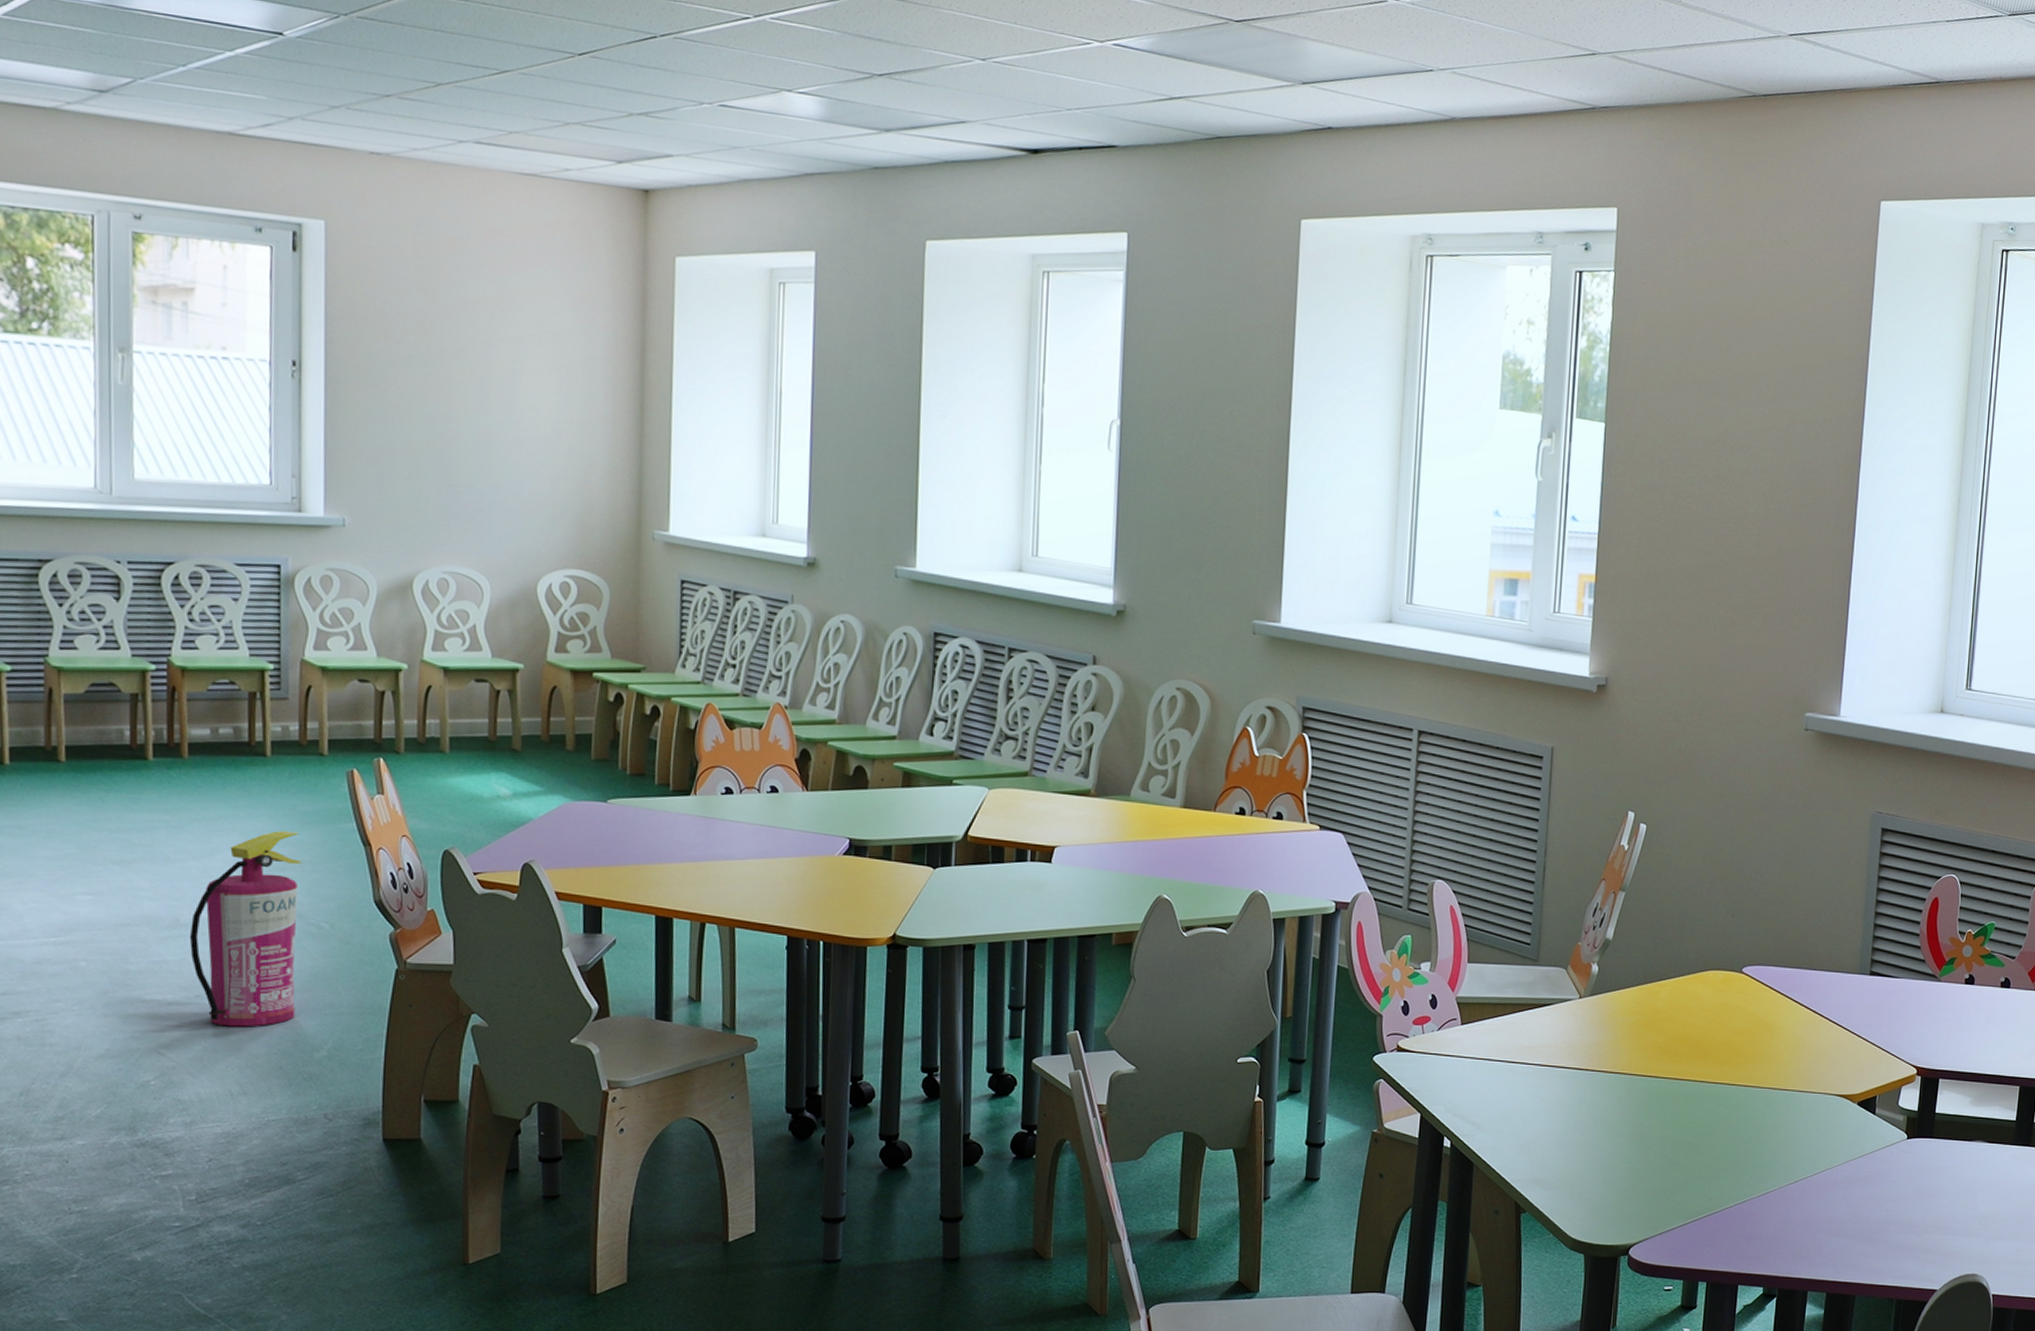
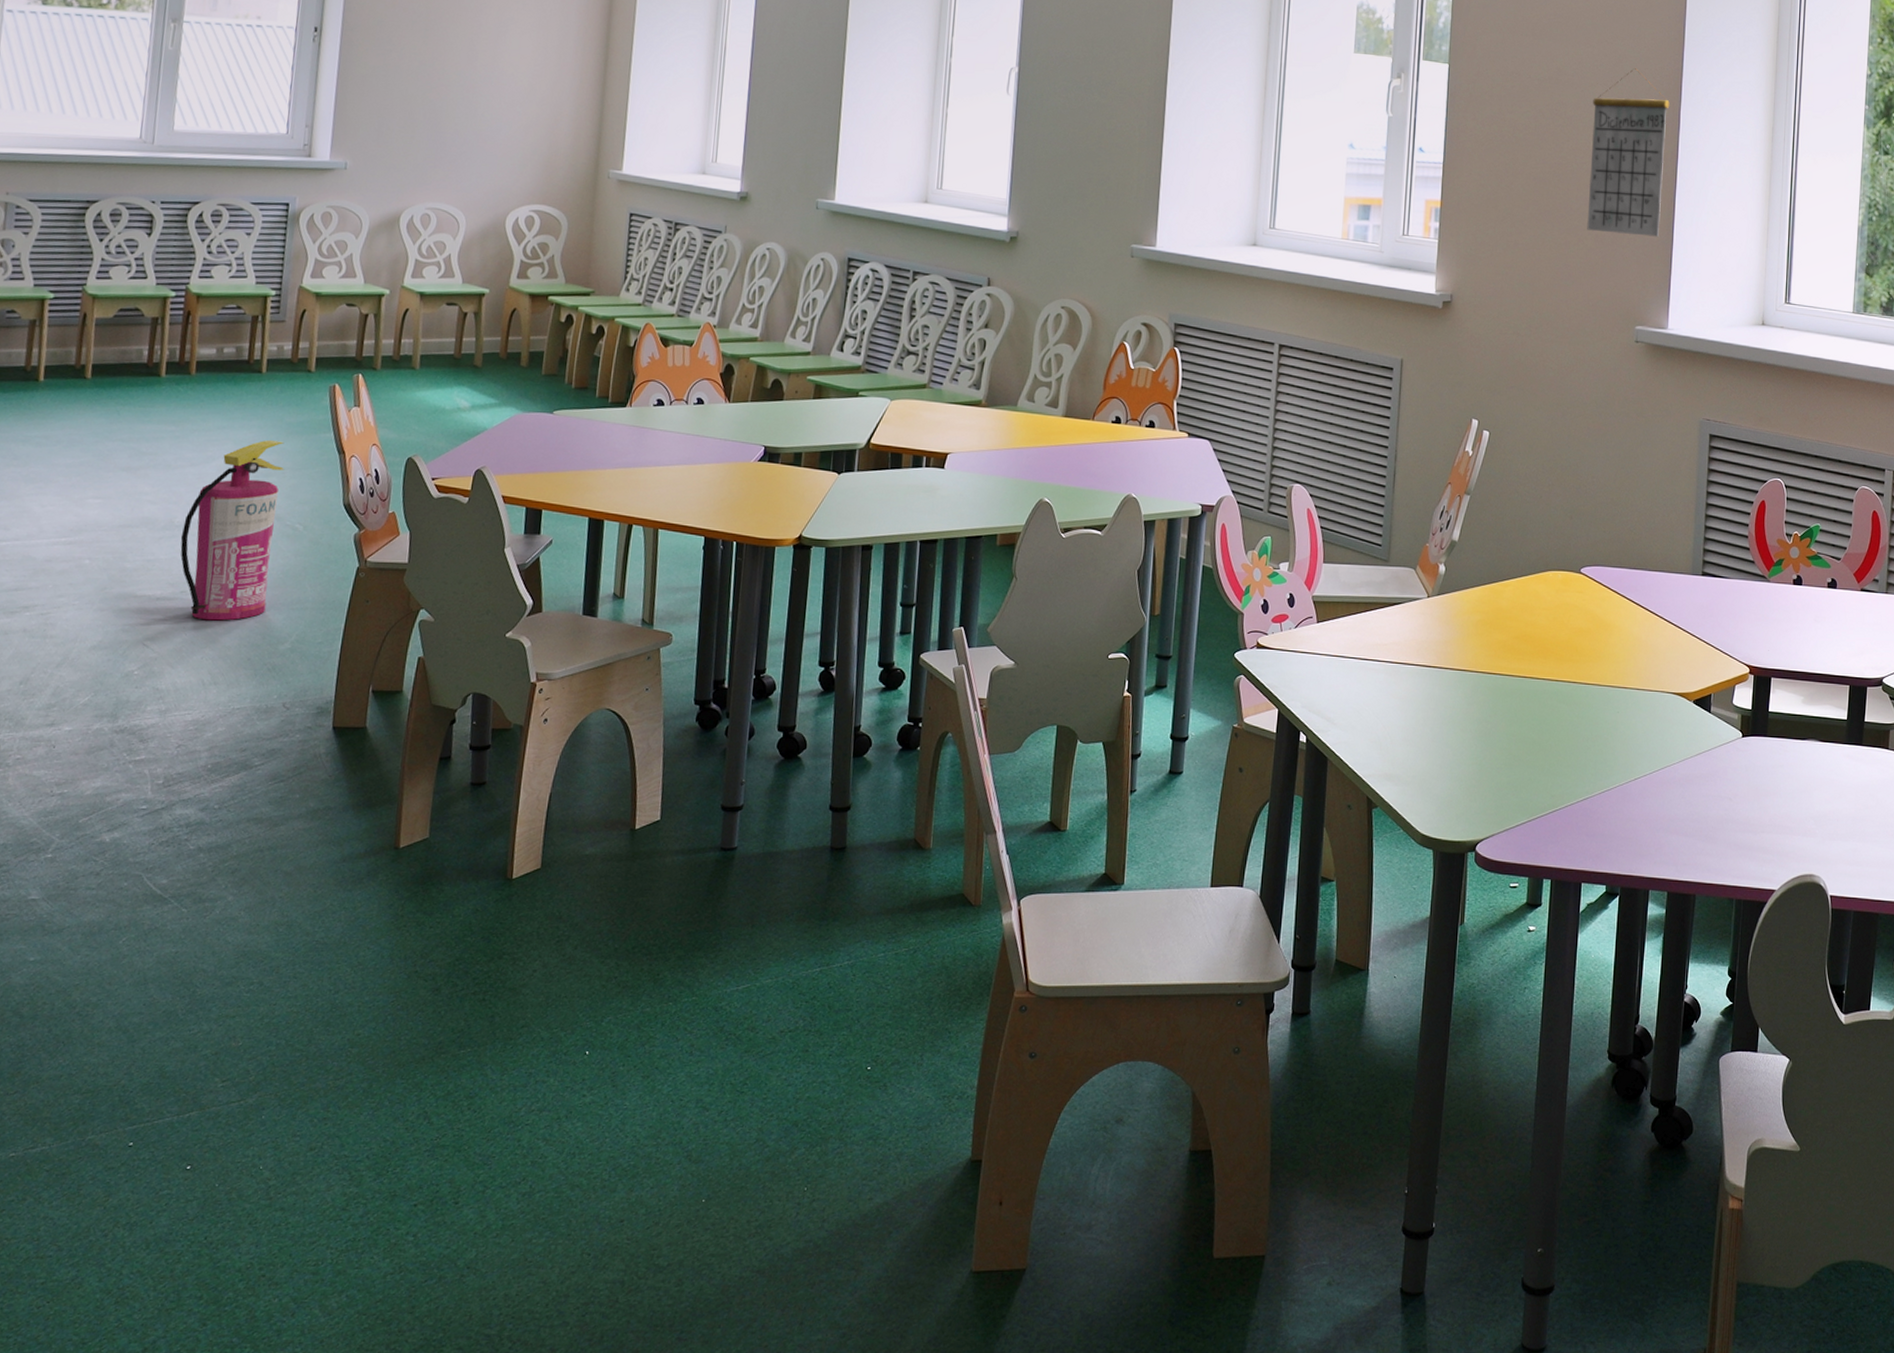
calendar: none [1755,429,1848,617] -> present [1587,67,1670,237]

